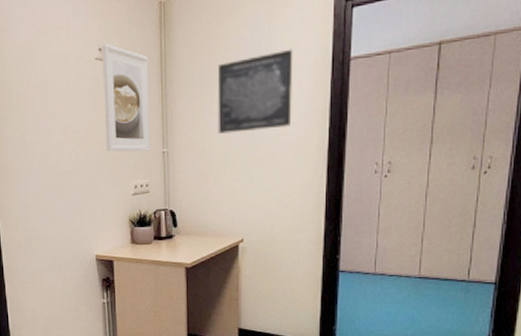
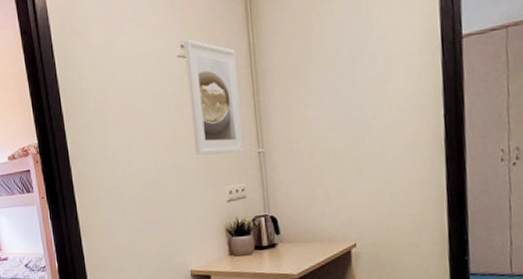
wall art: present [217,49,293,134] -> none [314,30,401,129]

